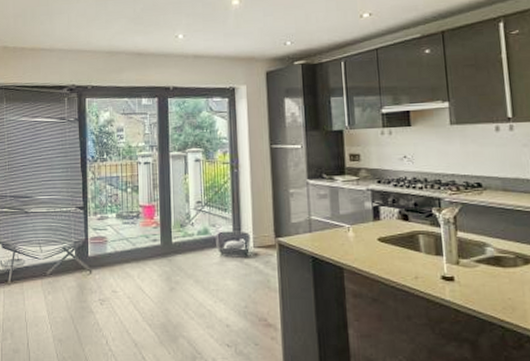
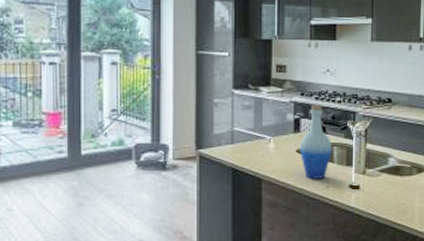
bottle: none [381,192,418,269] -> present [299,105,332,179]

